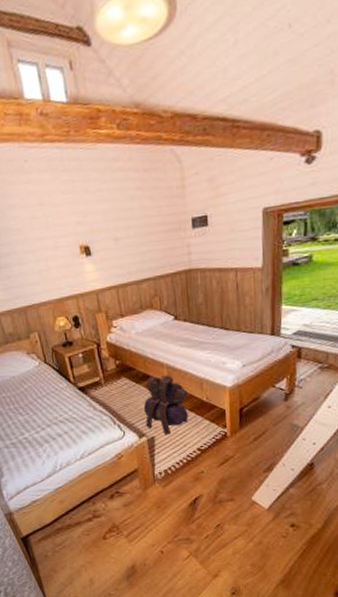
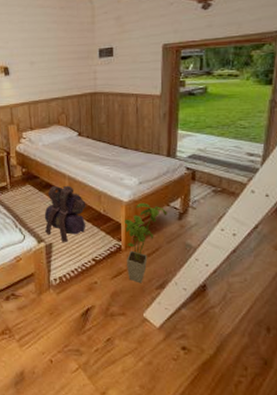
house plant: none [228,386,273,469] -> present [124,202,167,284]

